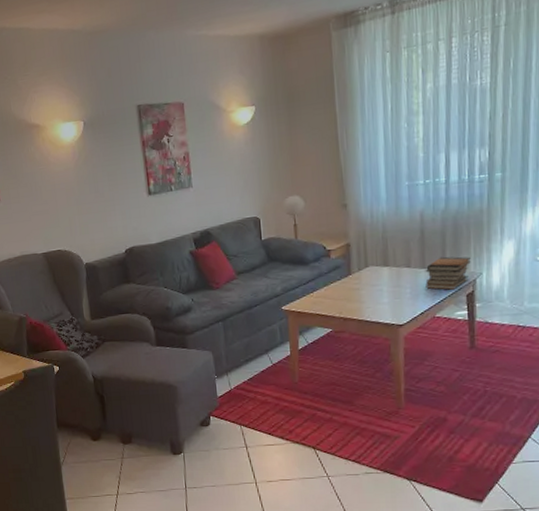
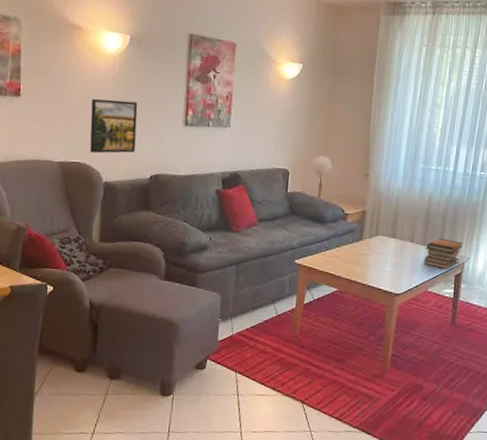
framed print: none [61,183,108,239] -> present [90,98,138,154]

